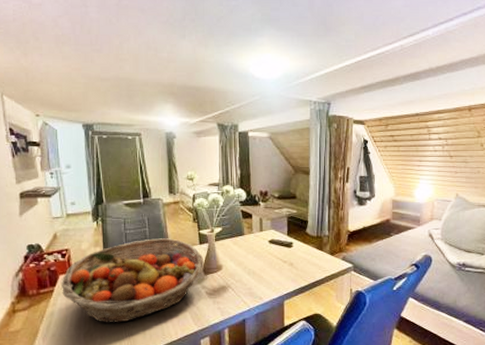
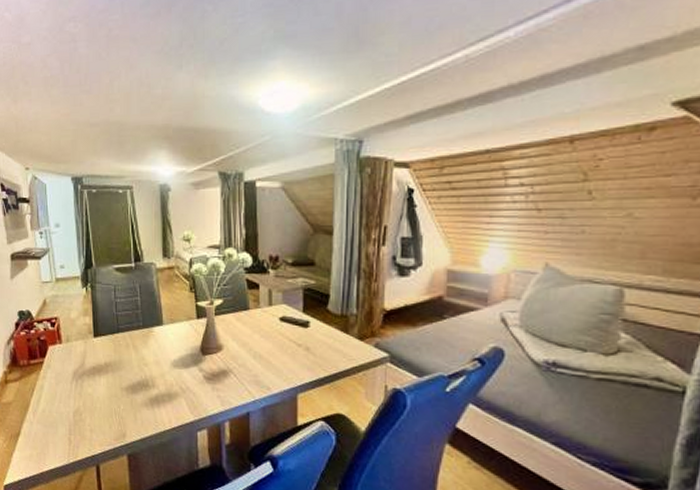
fruit basket: present [62,238,204,323] -> none [51,309,201,404]

